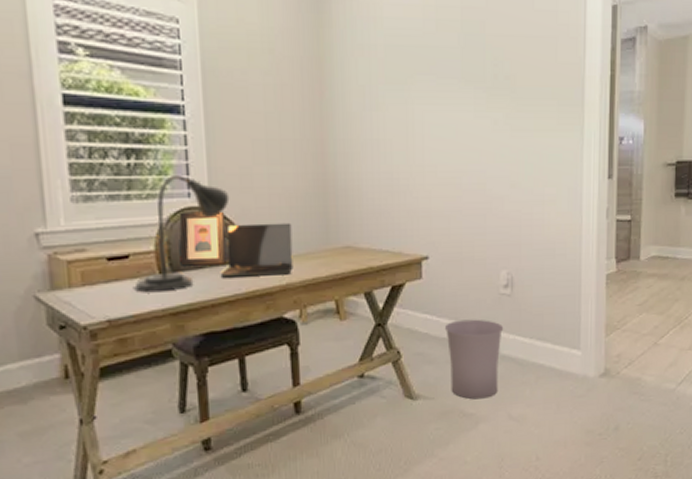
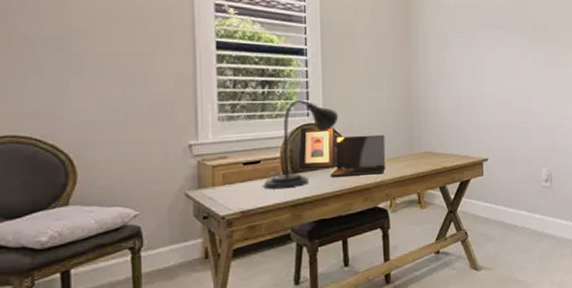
waste bin: present [444,319,504,400] -> none [500,206,546,269]

